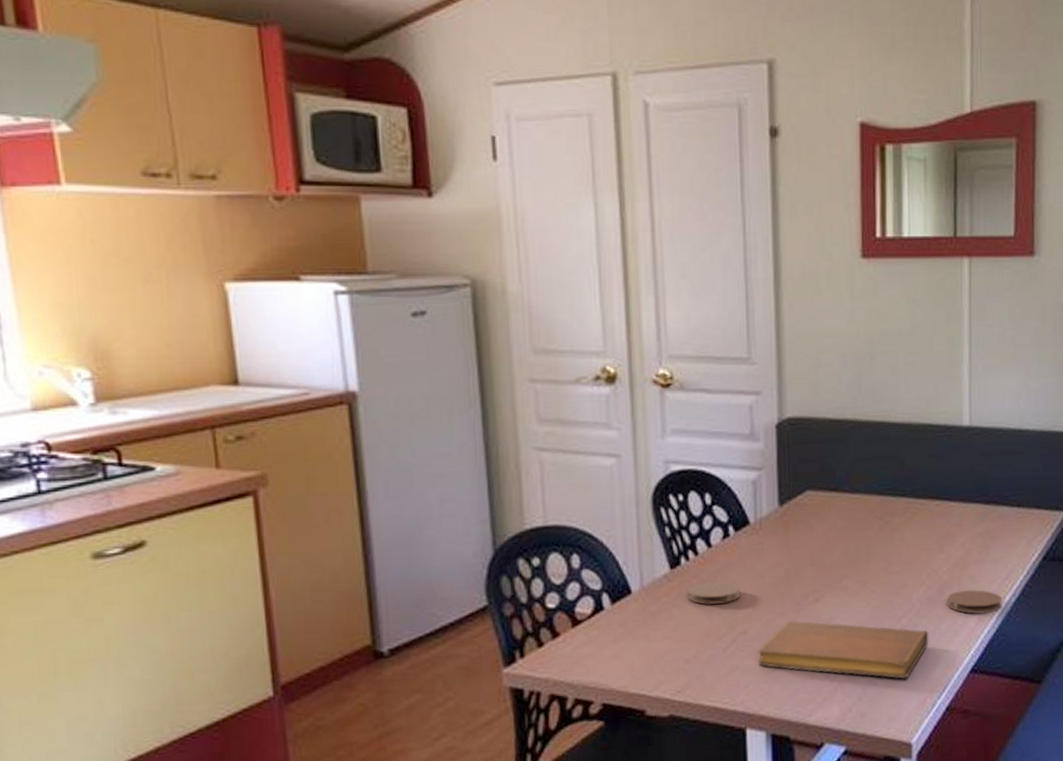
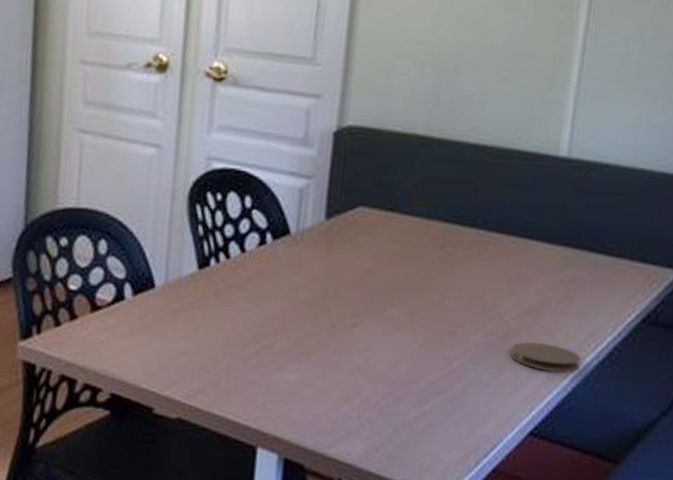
coaster: present [687,582,741,605] -> none [212,288,271,313]
notebook: present [758,621,929,679] -> none [280,343,483,428]

